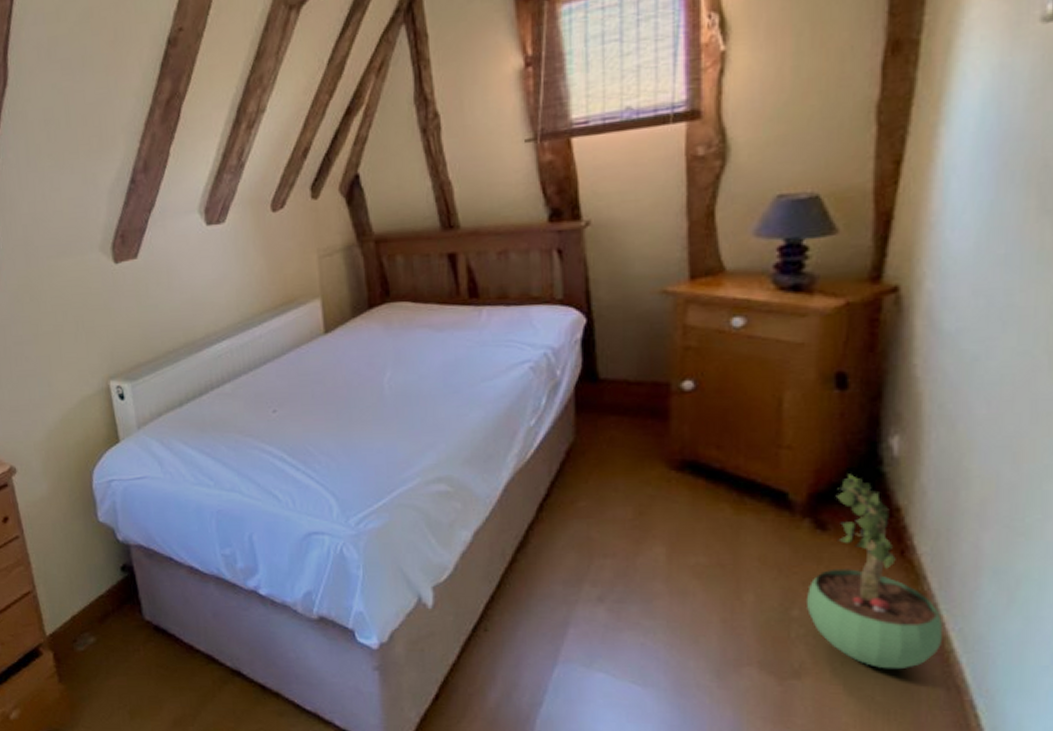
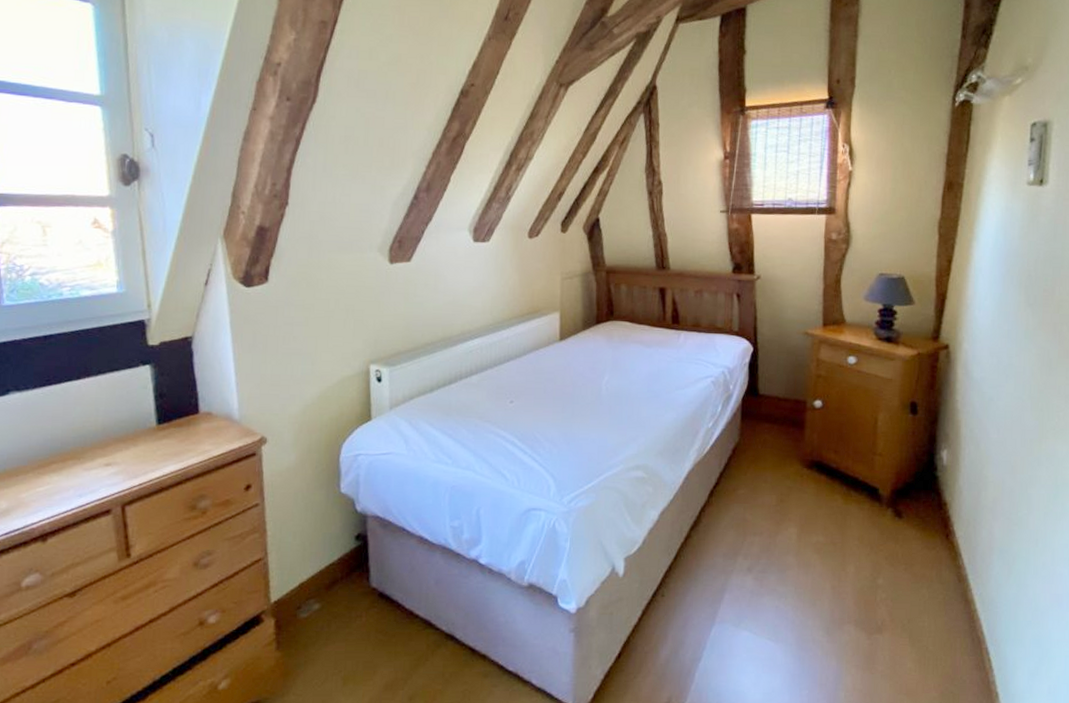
potted plant: present [806,474,943,670] -> none [887,476,971,625]

